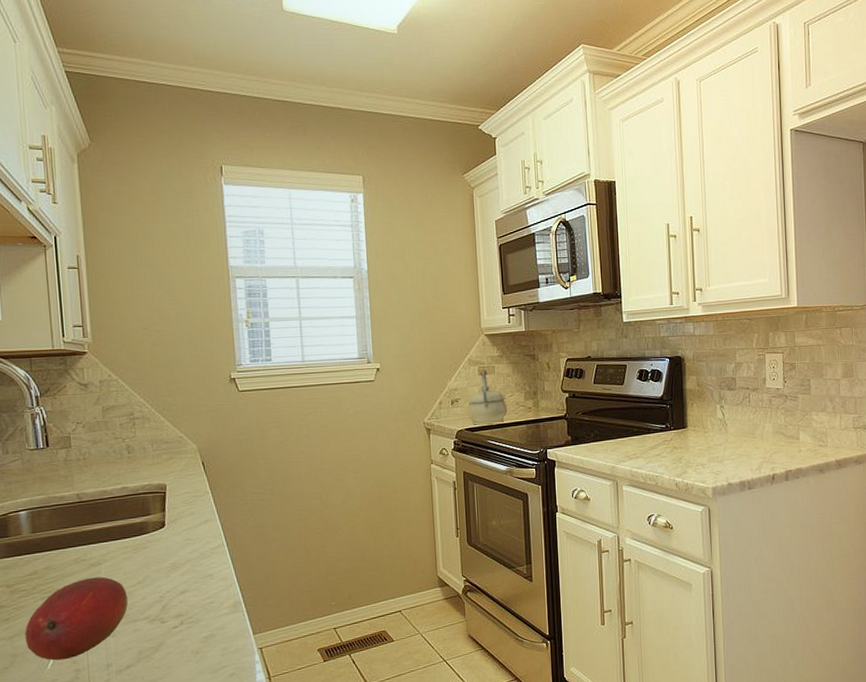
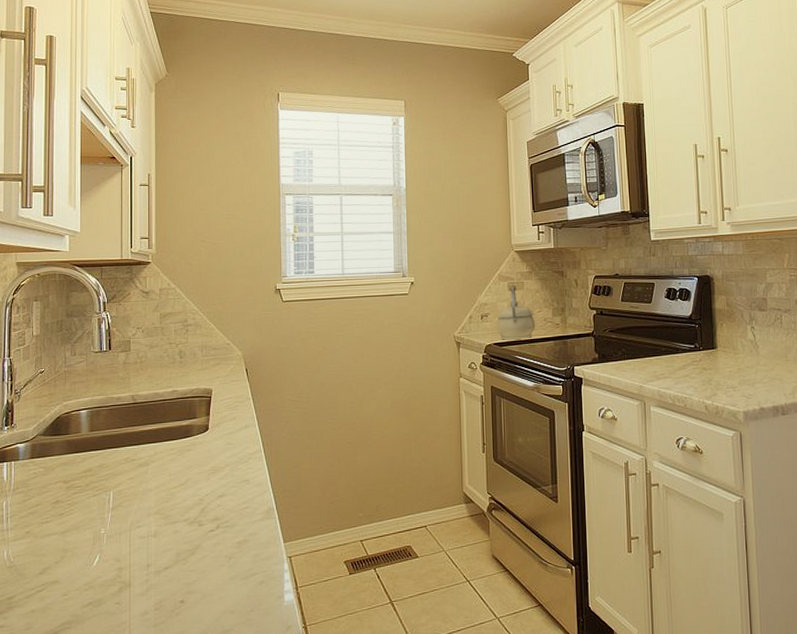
fruit: present [25,577,129,661] -> none [76,477,171,558]

